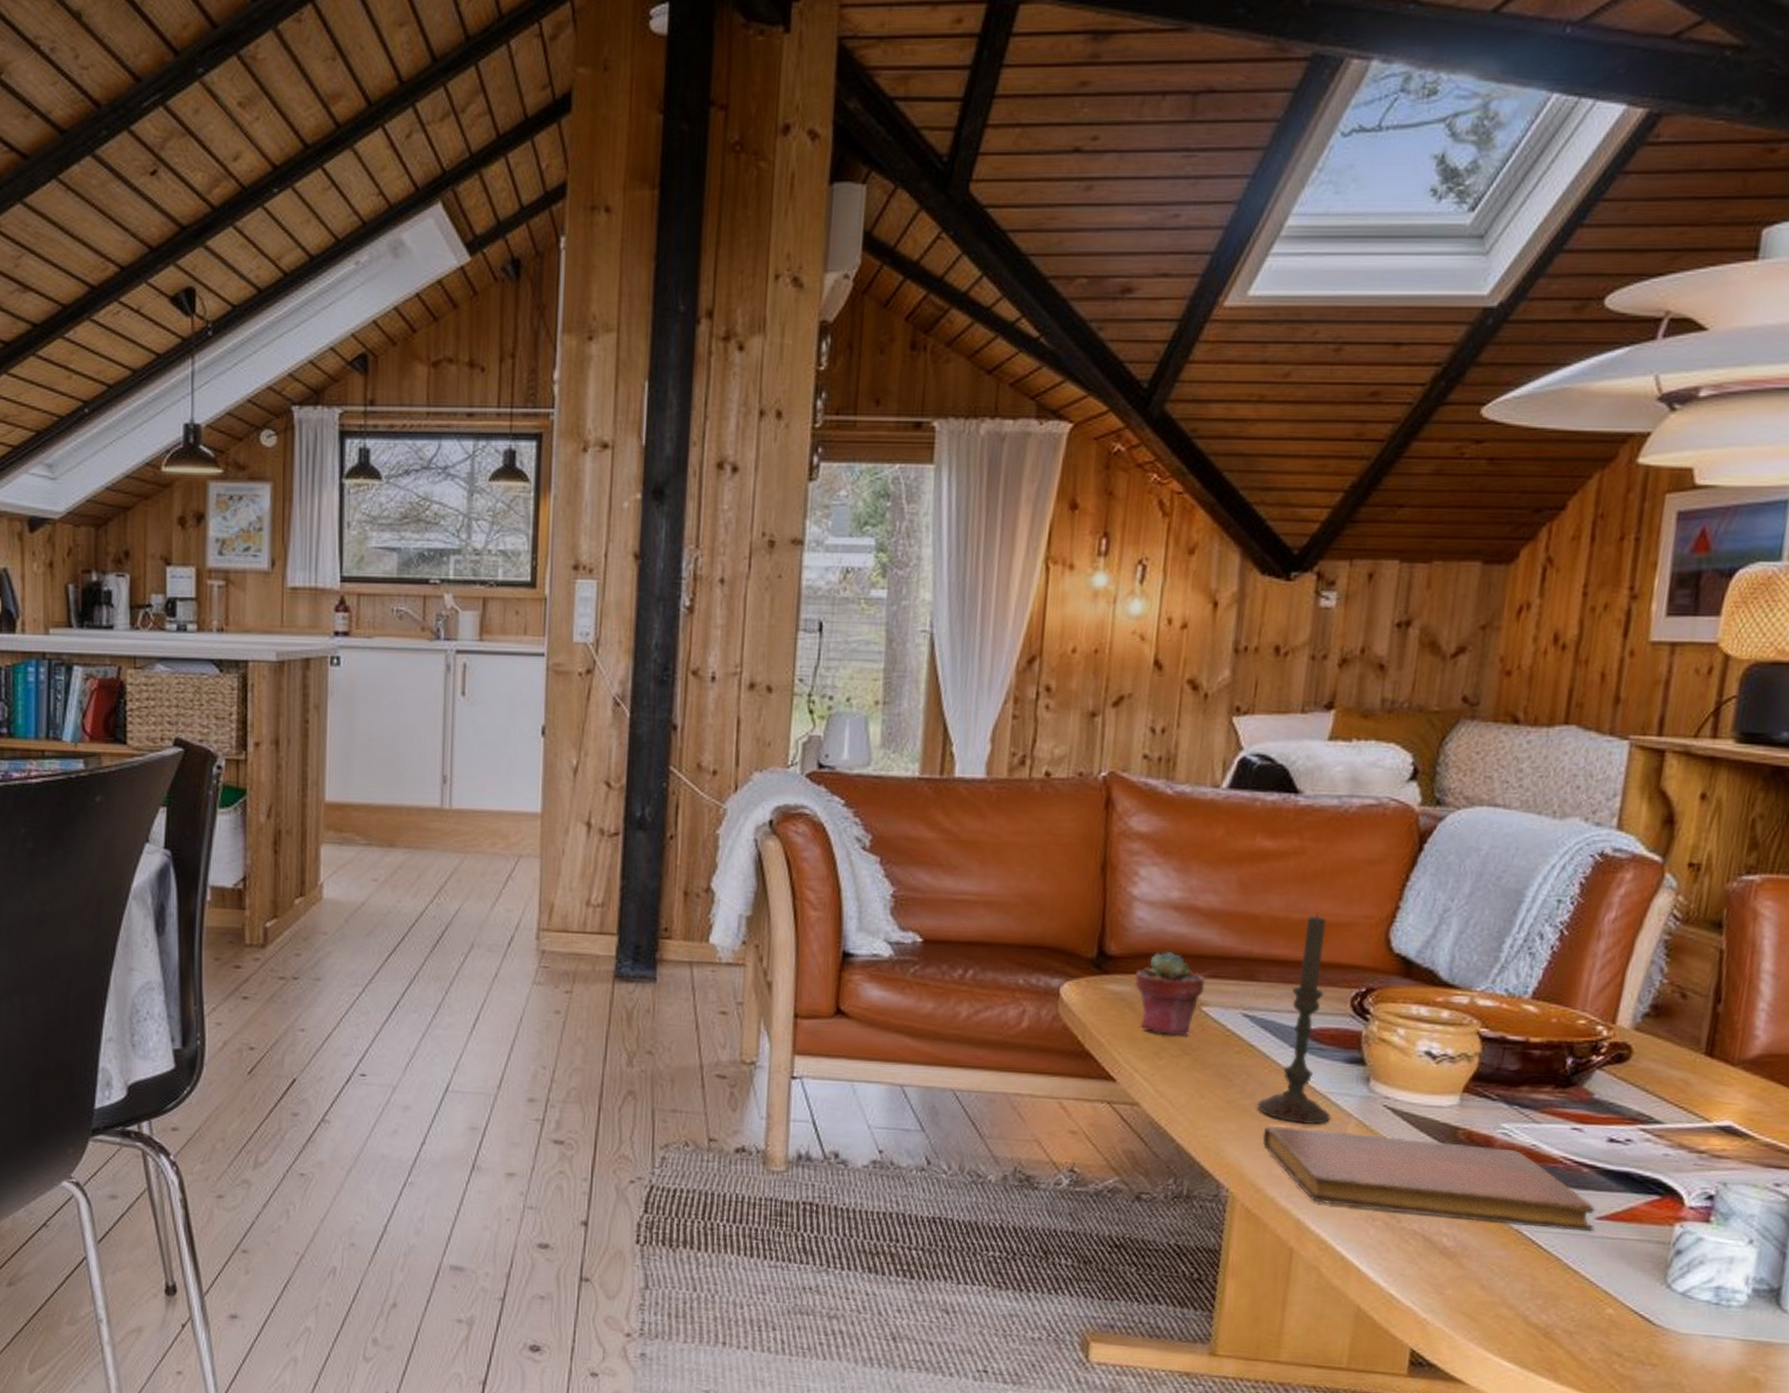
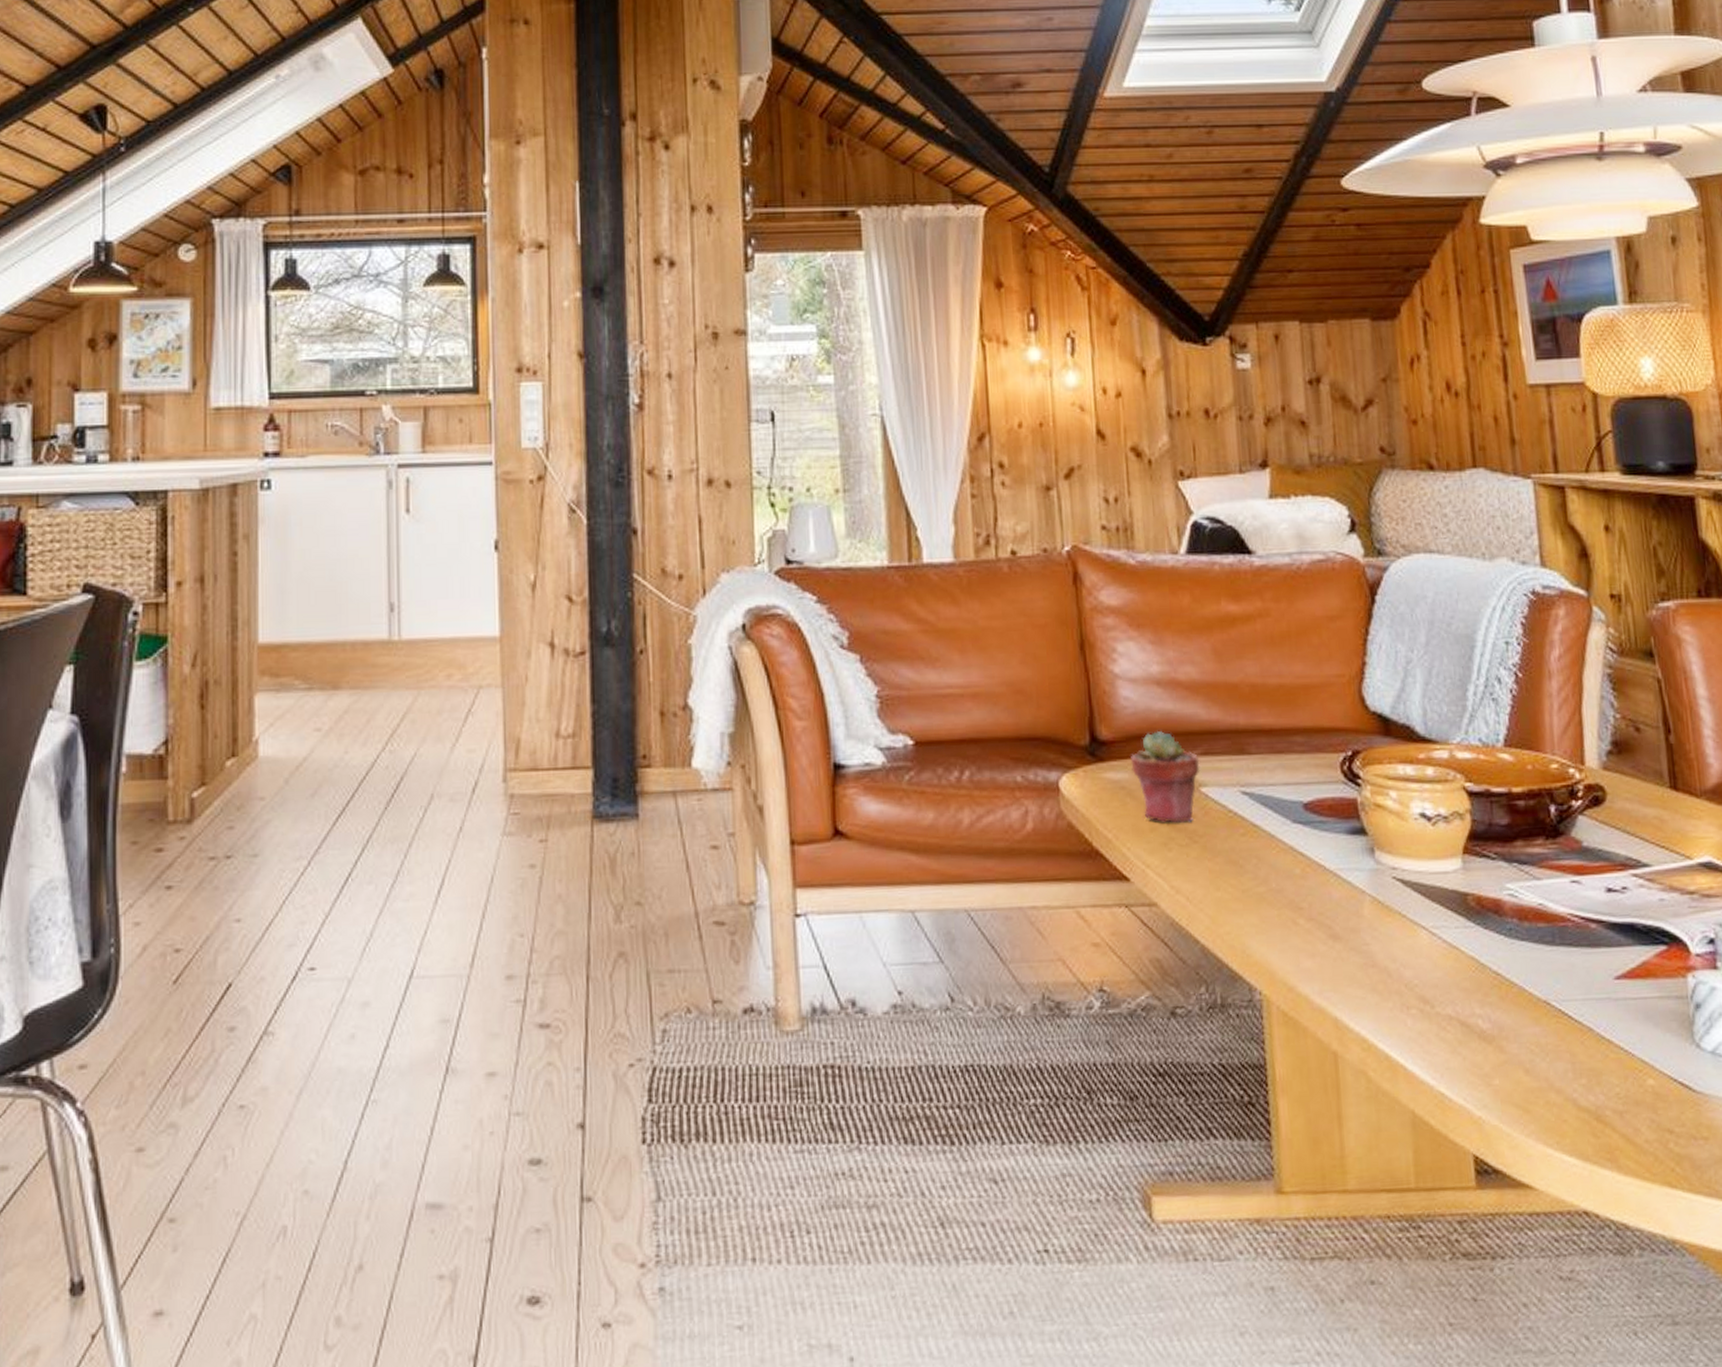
candle: present [1256,912,1332,1125] -> none [1272,675,1346,908]
notebook: present [1262,1126,1596,1232] -> none [1284,911,1616,997]

